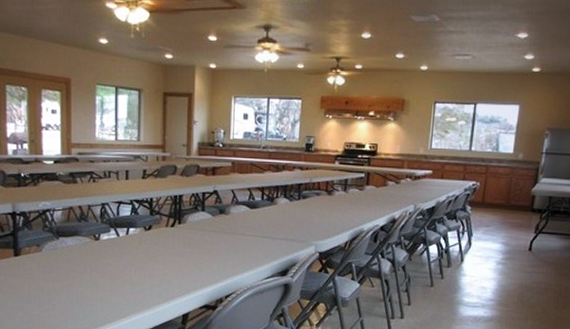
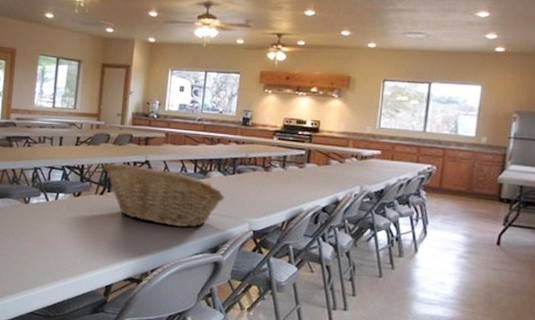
fruit basket: none [172,194,292,254] -> present [103,162,226,228]

